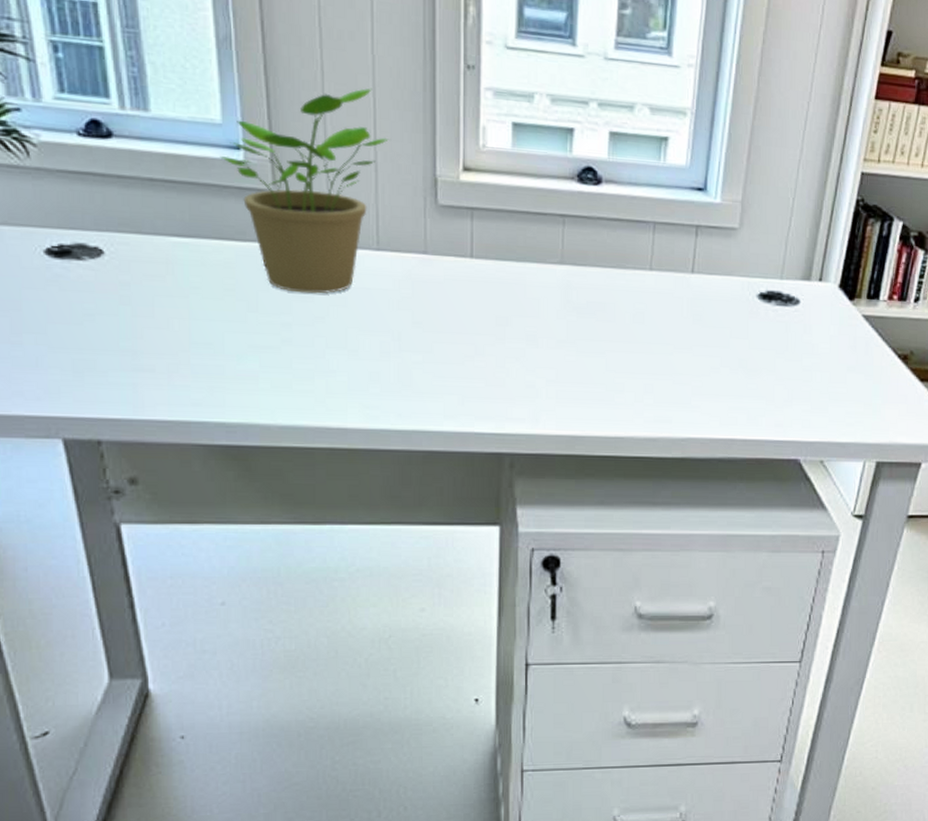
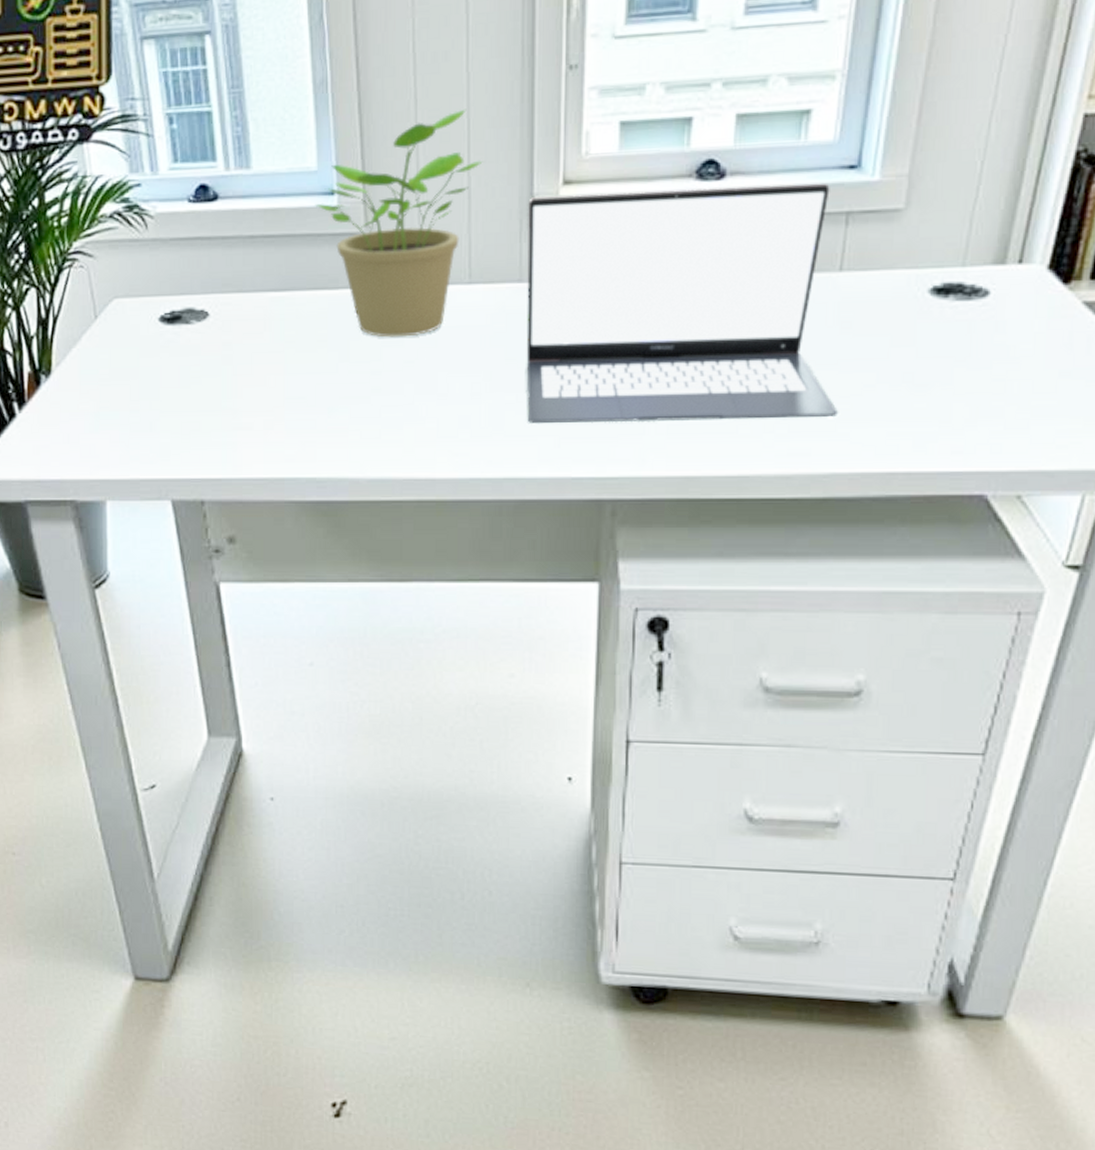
laptop: none [432,178,692,391] -> present [526,183,838,423]

